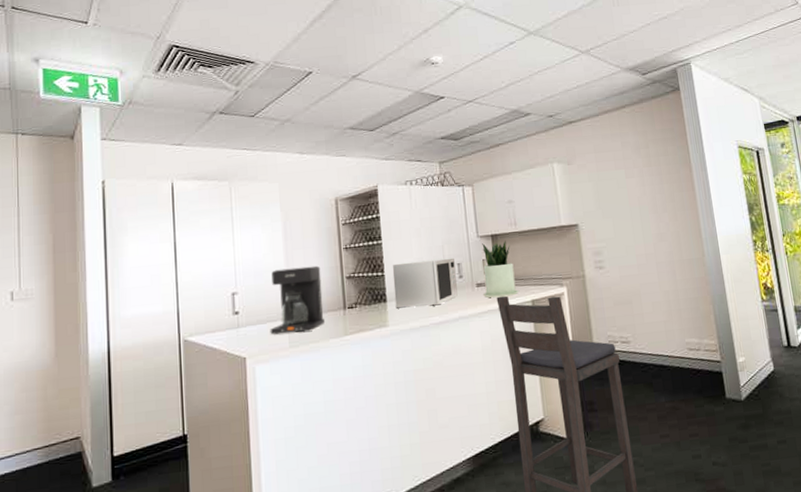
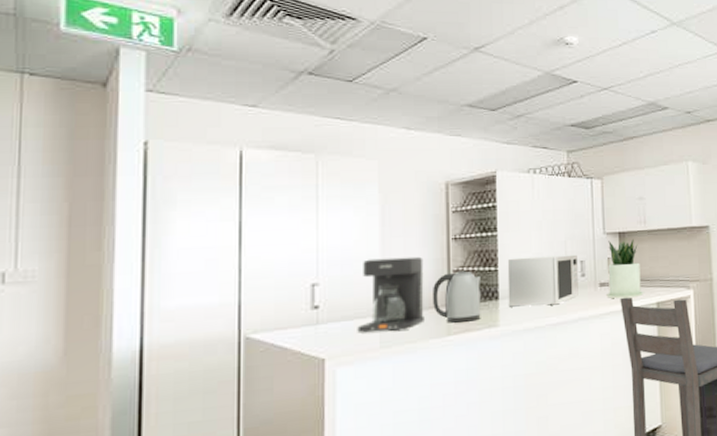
kettle: none [330,276,372,324] -> present [433,270,481,323]

